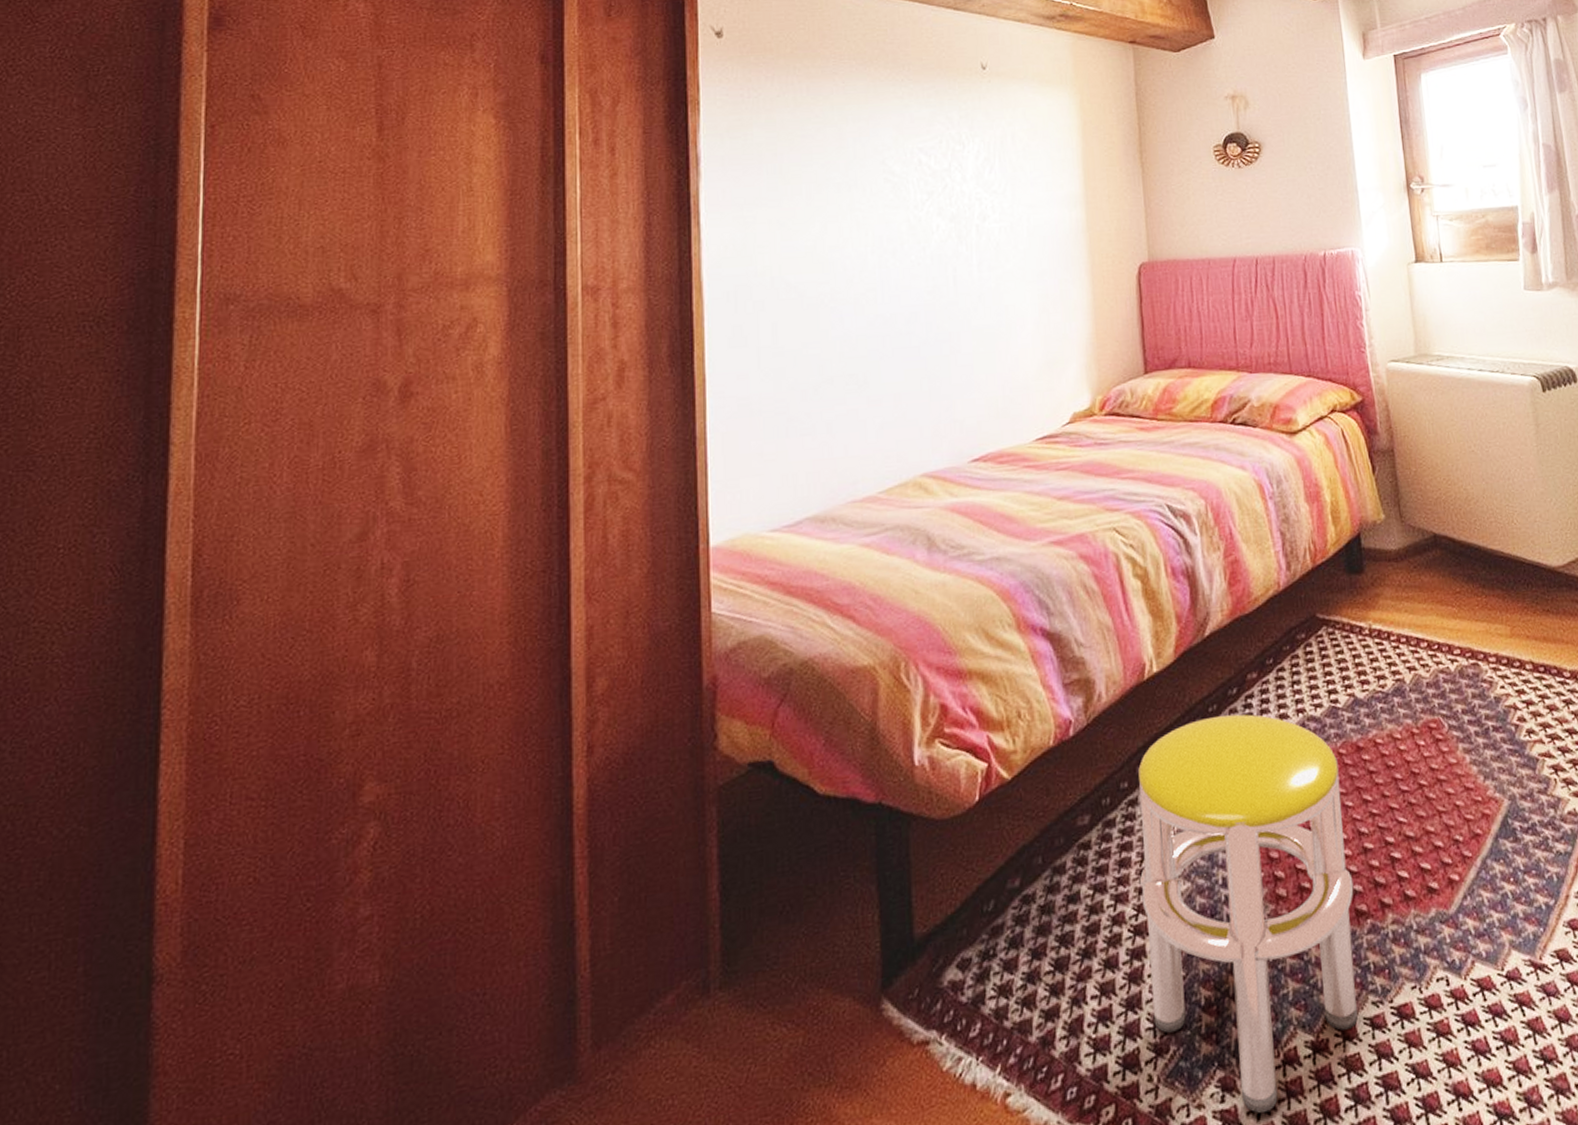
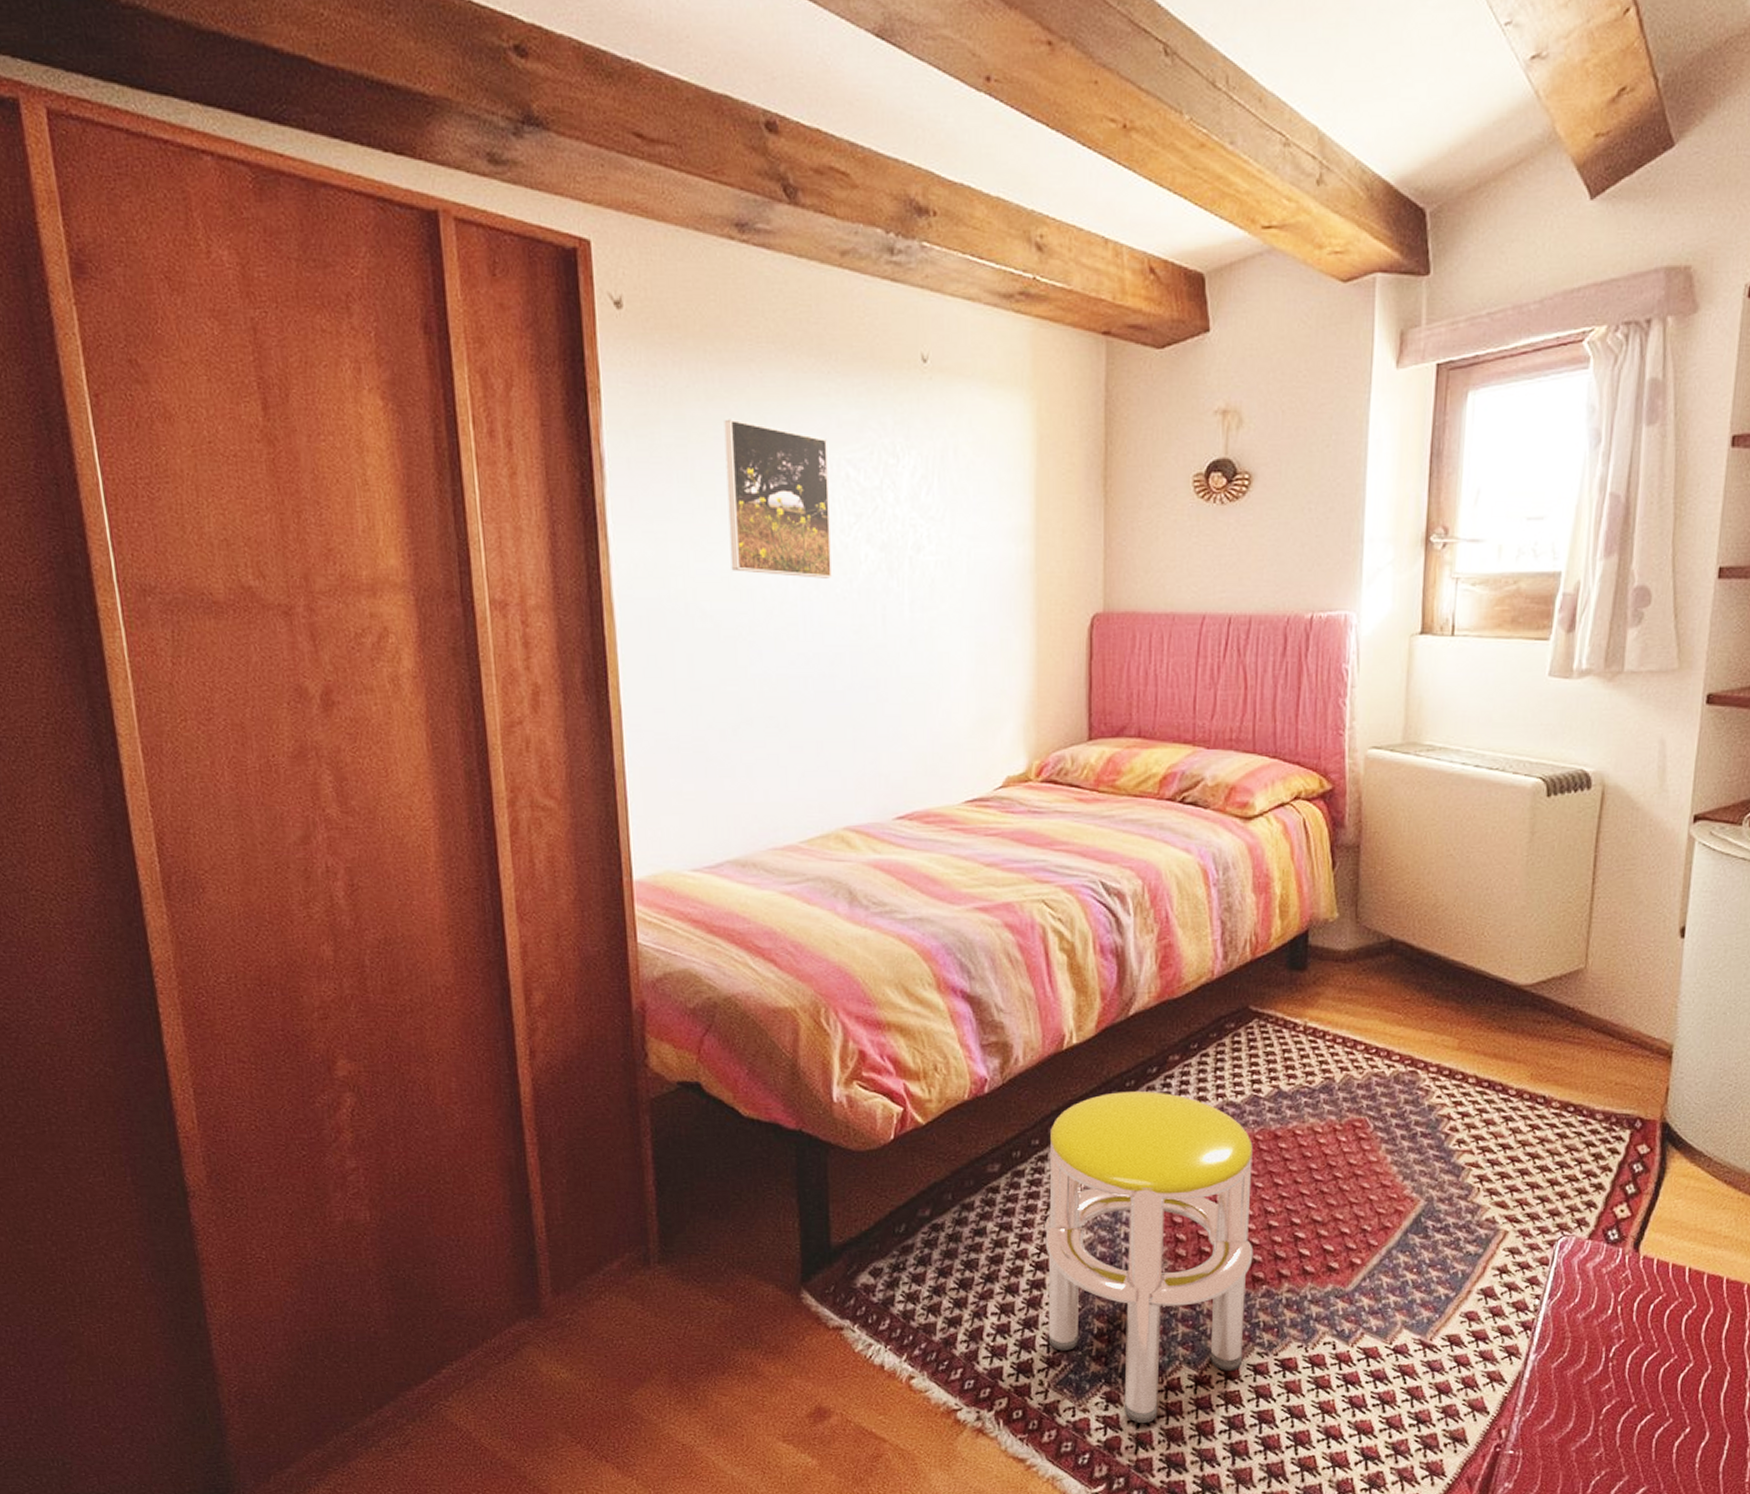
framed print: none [810,120,908,249] -> present [724,419,833,578]

